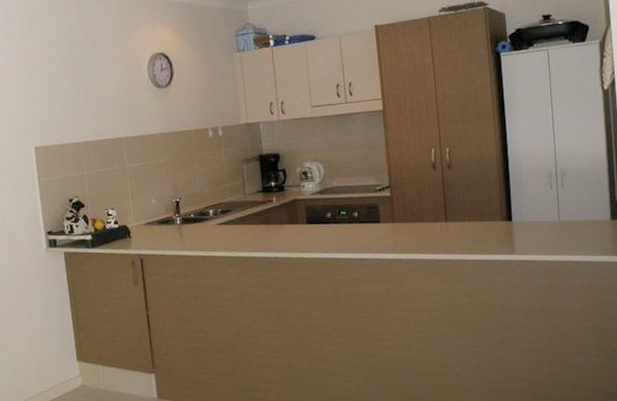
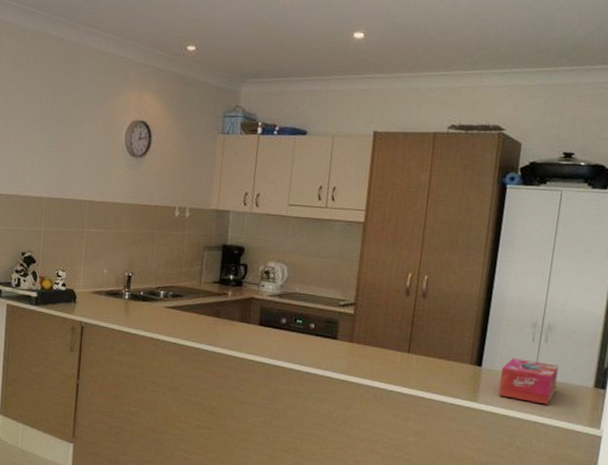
tissue box: none [529,206,580,244] -> present [498,358,559,405]

